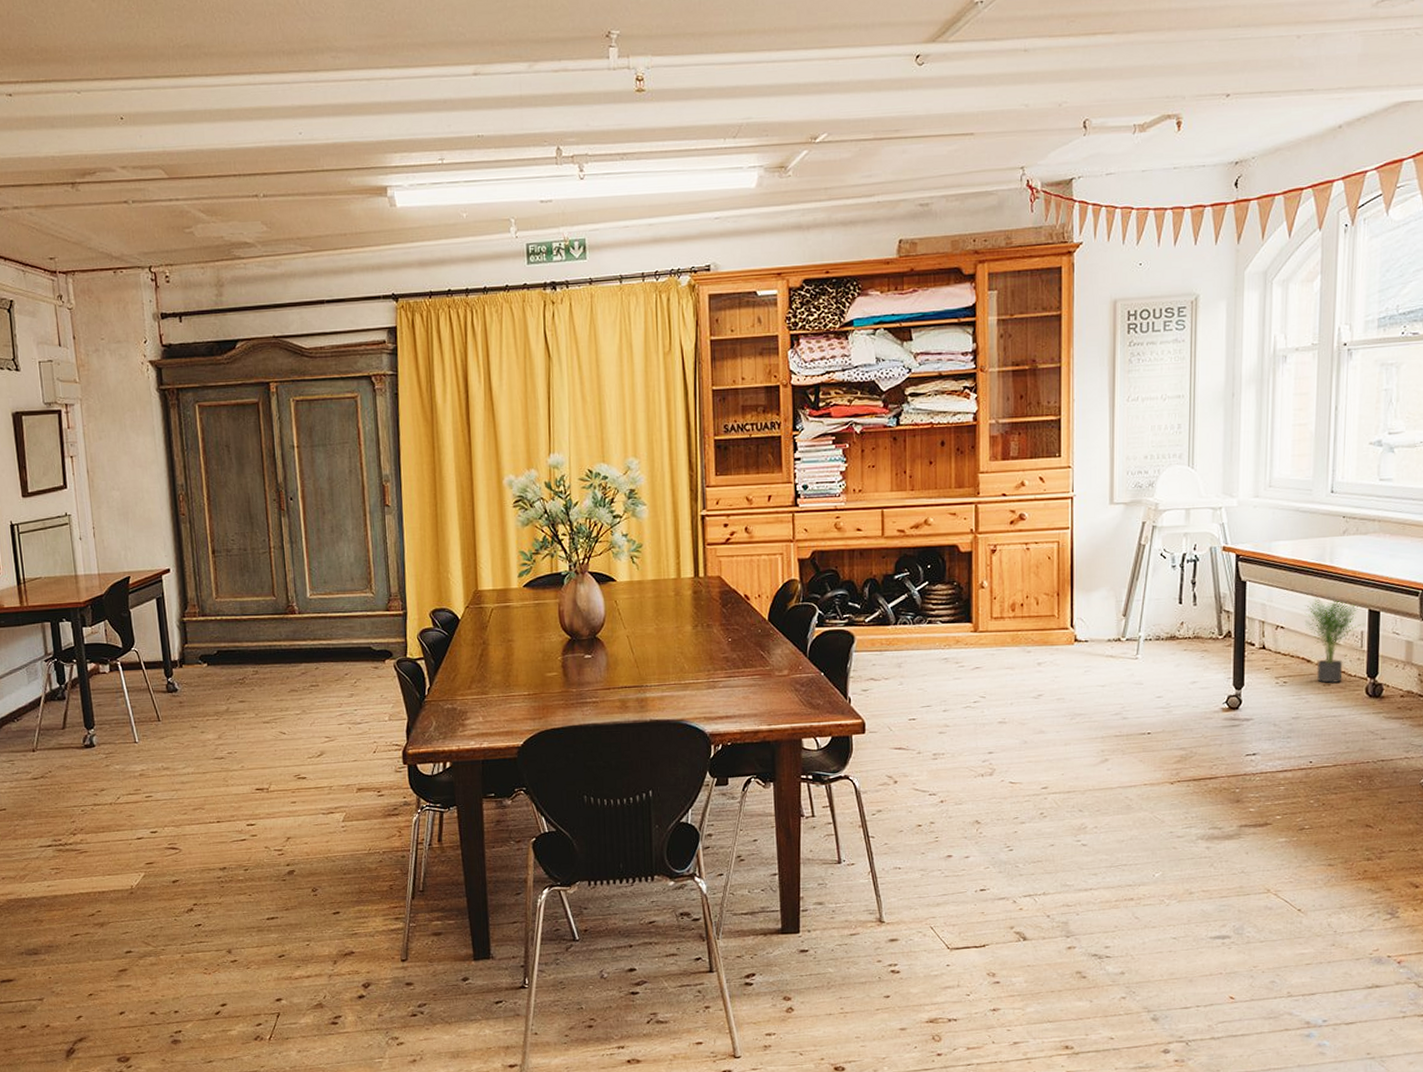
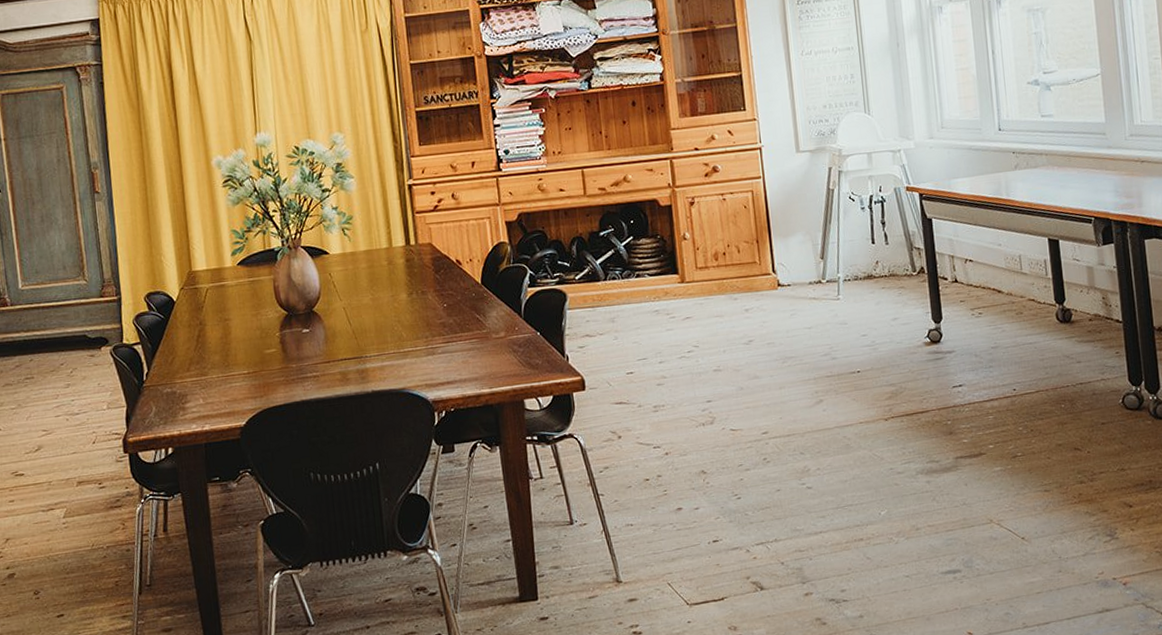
potted plant: present [1304,597,1365,683] -> none [989,230,1046,312]

